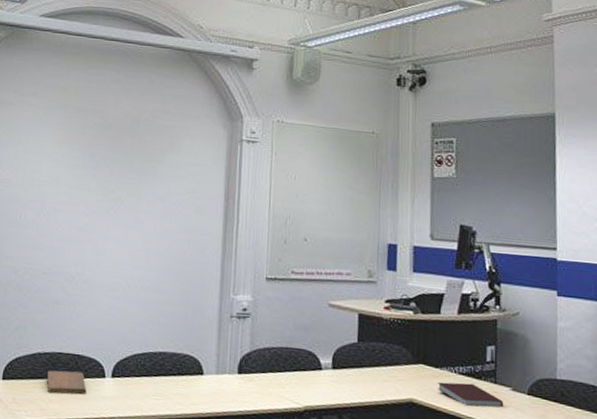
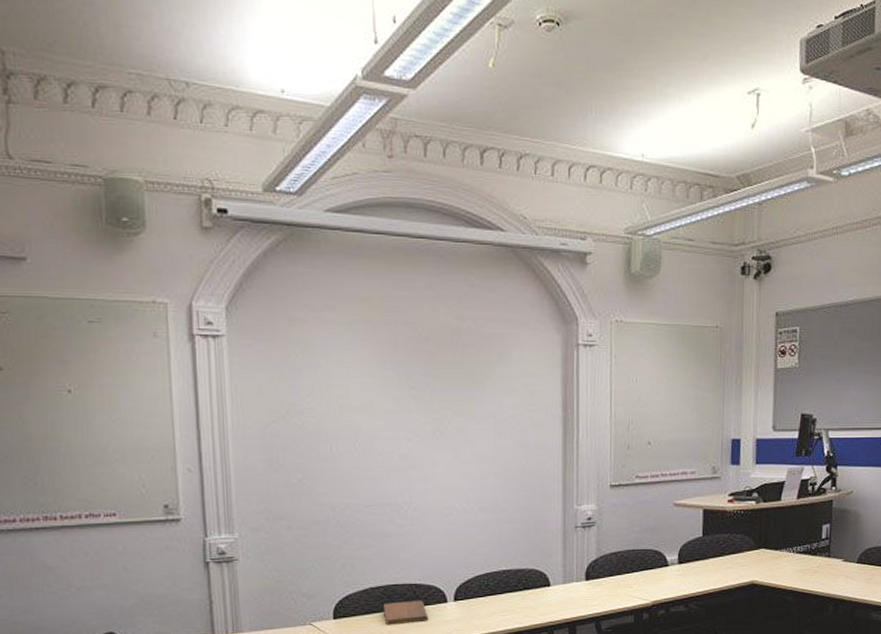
notebook: present [438,382,504,407] -> none [777,560,836,580]

